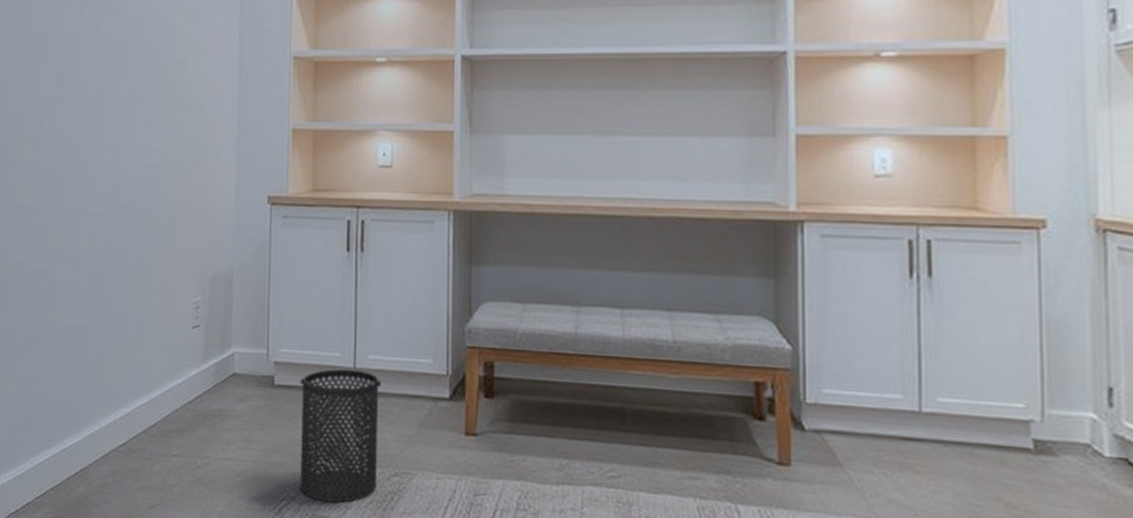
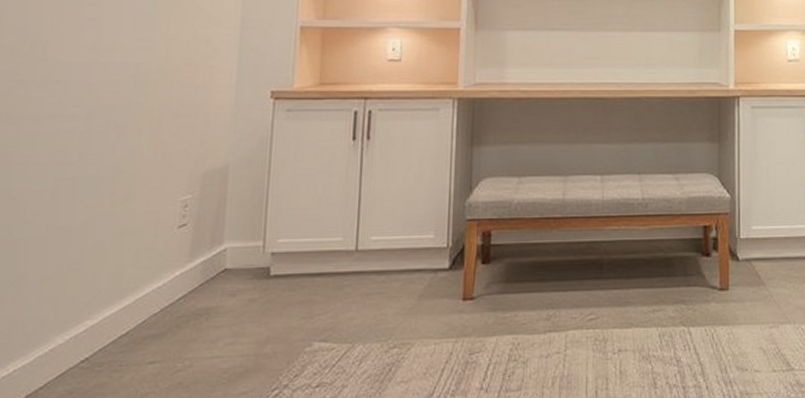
trash can: present [300,369,382,503] -> none [294,251,384,385]

